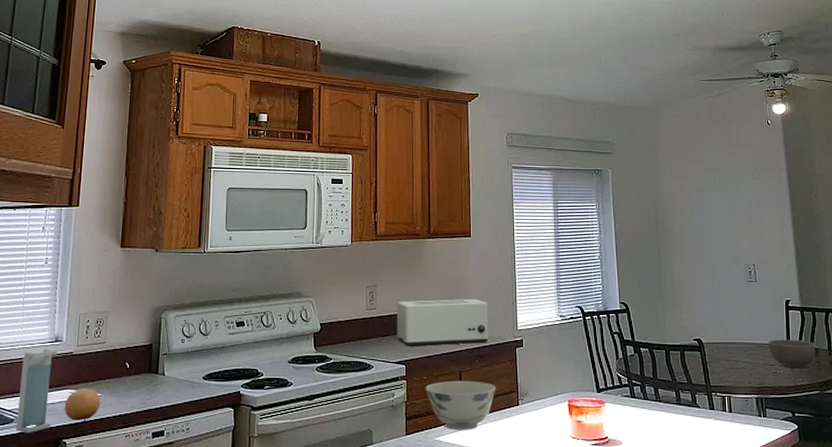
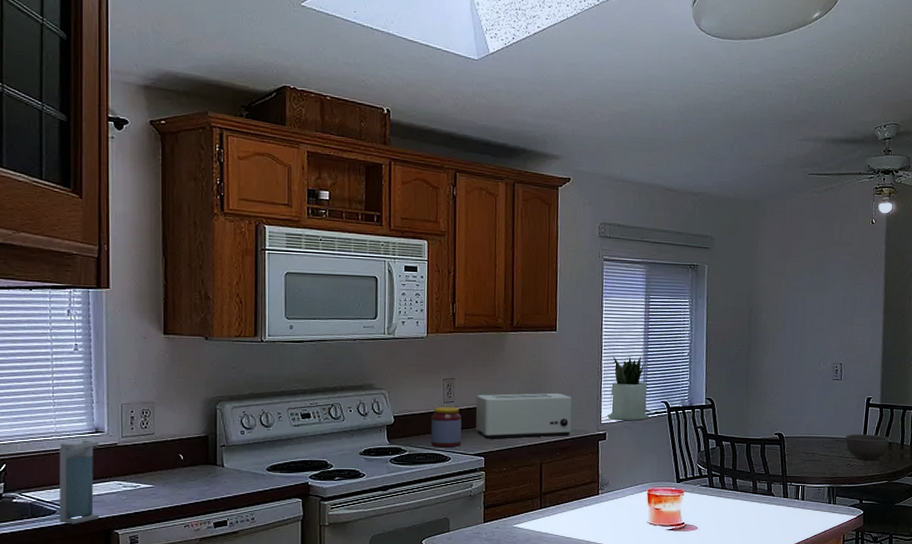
fruit: present [64,389,101,421] -> none [112,480,154,512]
jar: none [355,313,384,355] -> present [431,406,462,448]
bowl: present [425,380,496,430] -> none [504,471,577,518]
planter: none [523,260,565,327] -> present [607,356,650,422]

